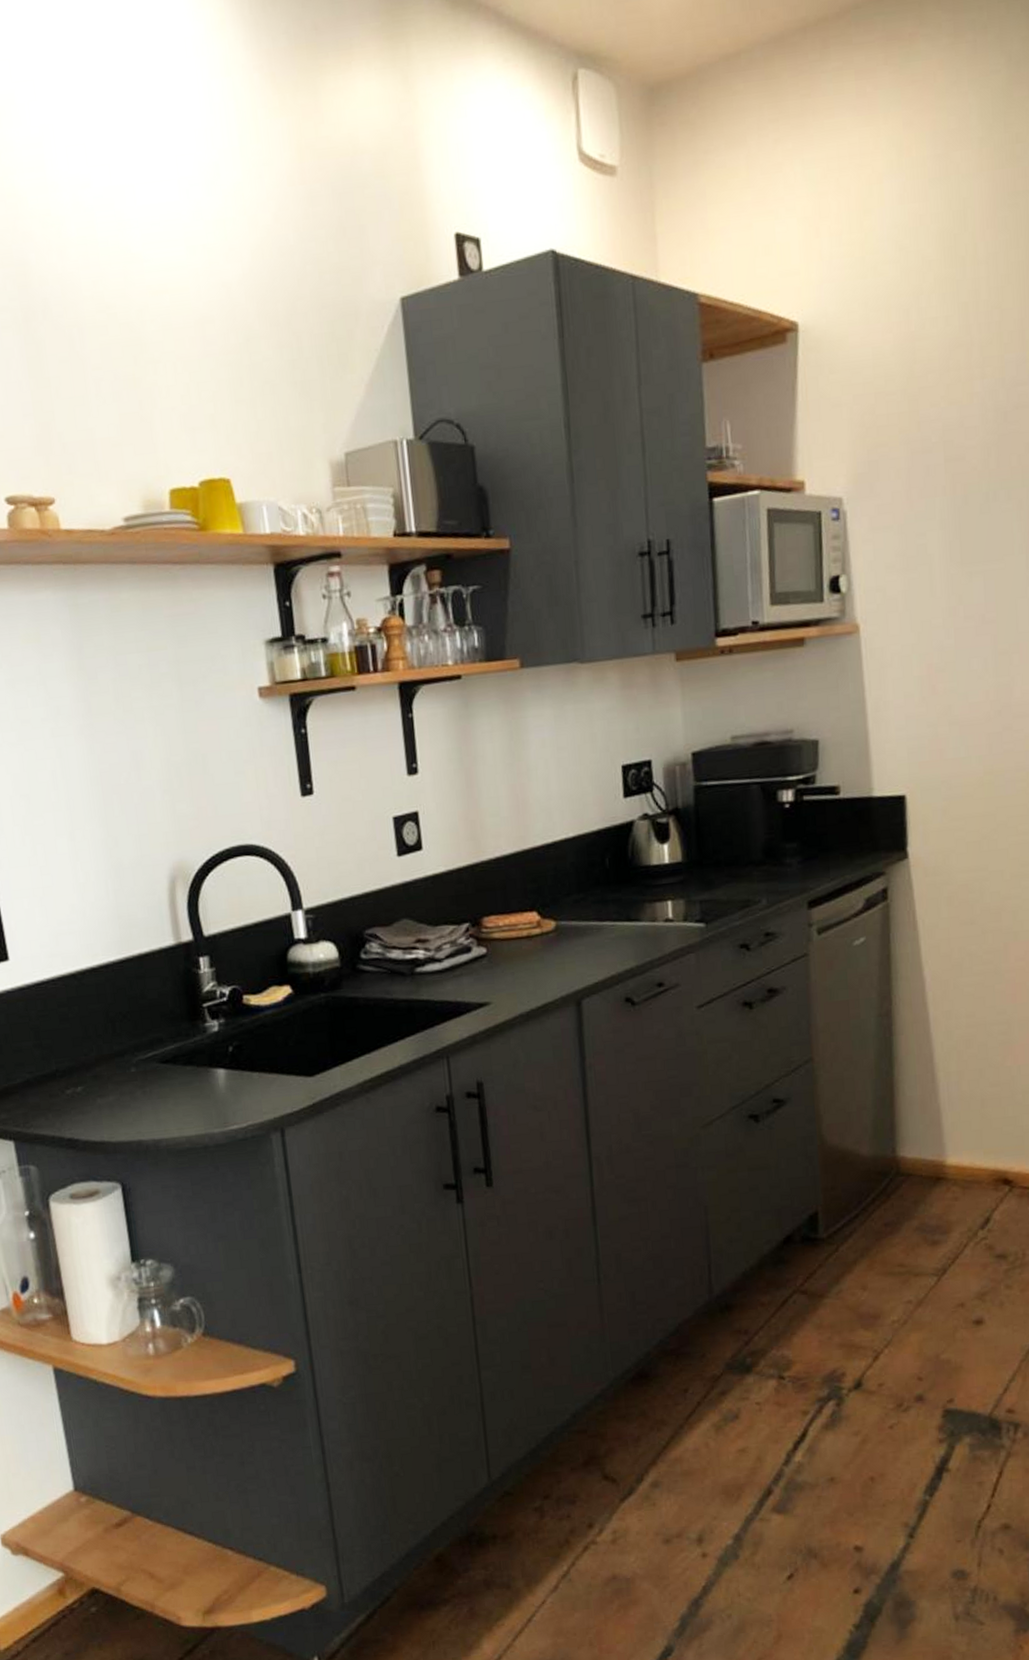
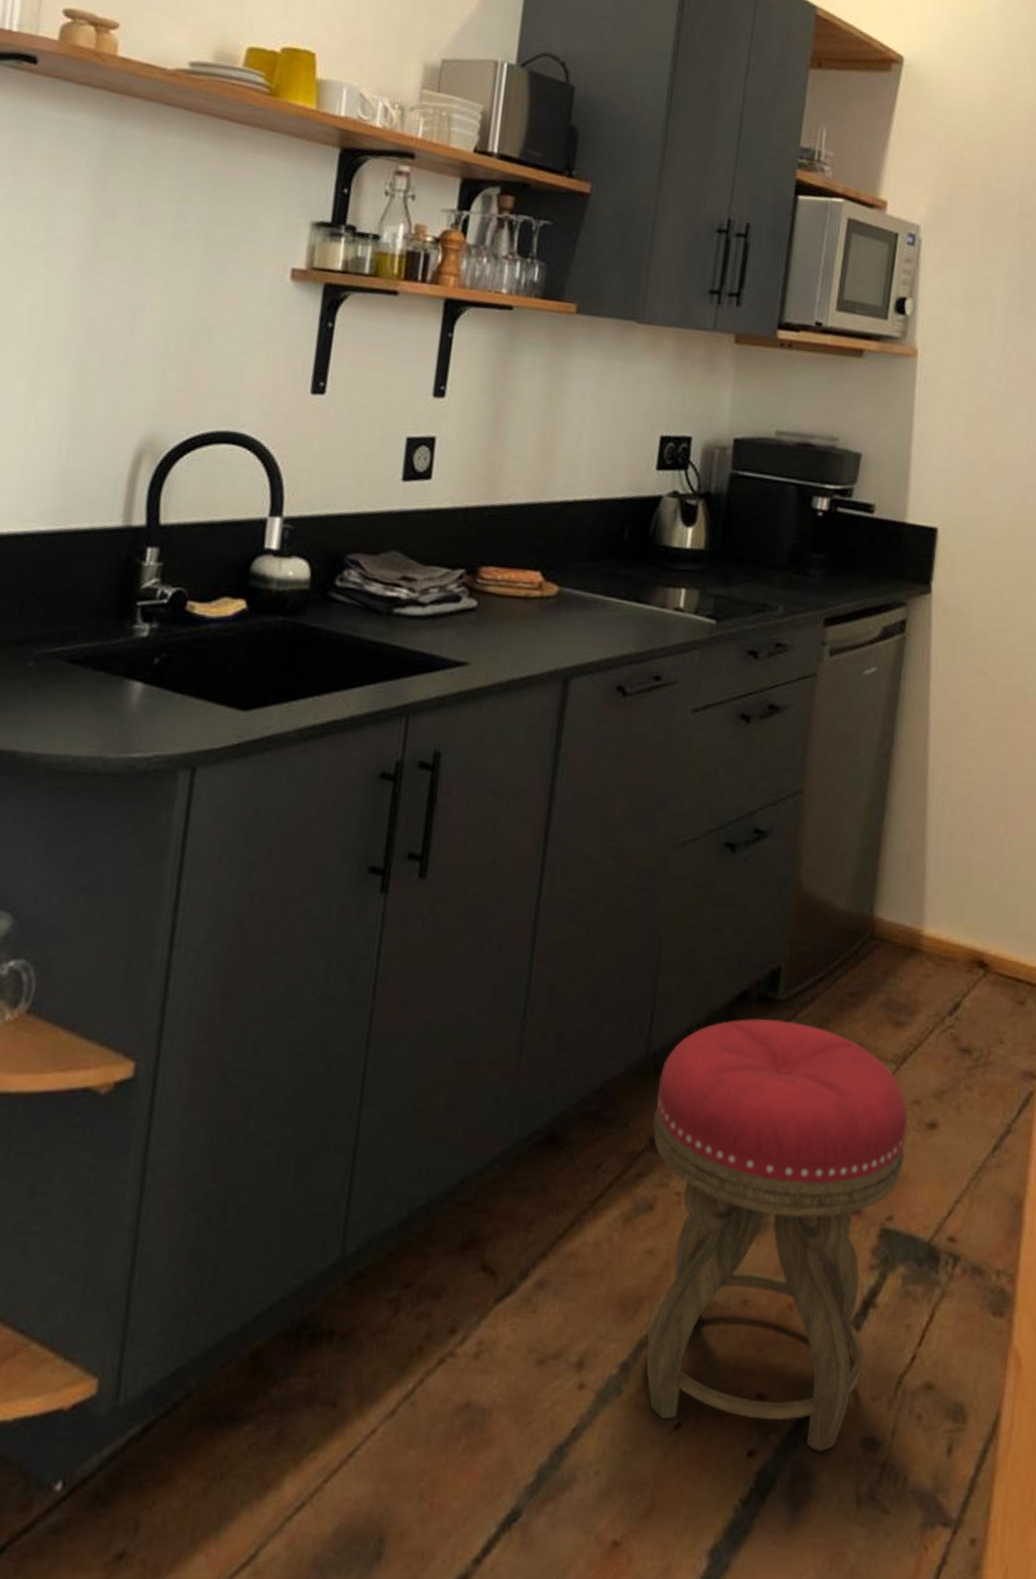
stool: none [724,1254,957,1585] -> present [646,1018,909,1452]

